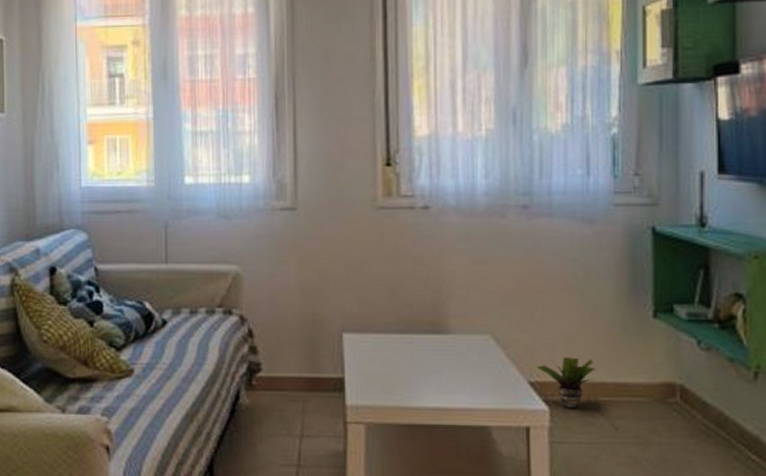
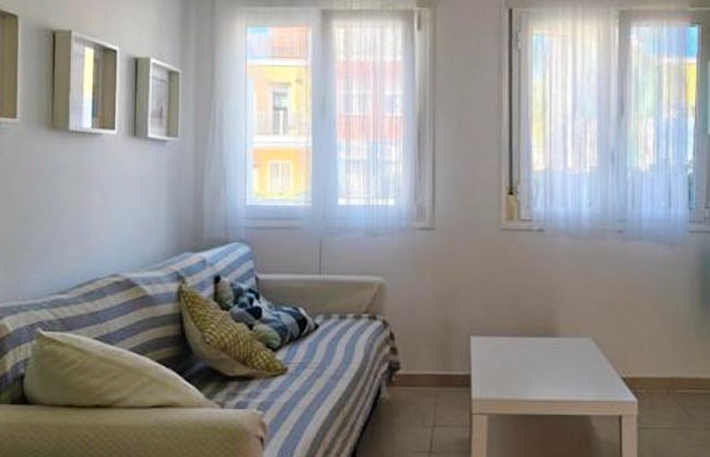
potted plant: present [536,357,599,408] -> none [628,357,677,399]

